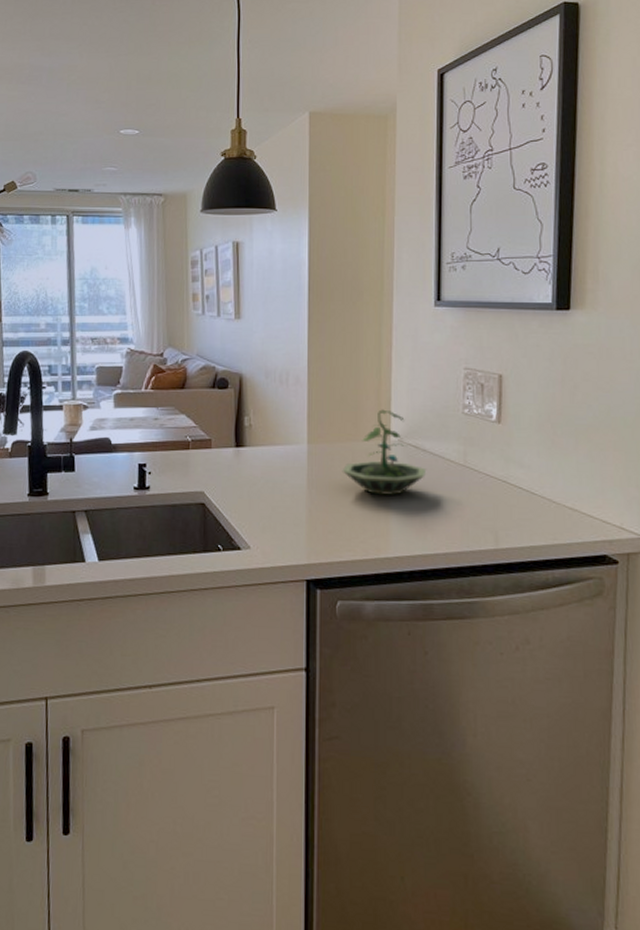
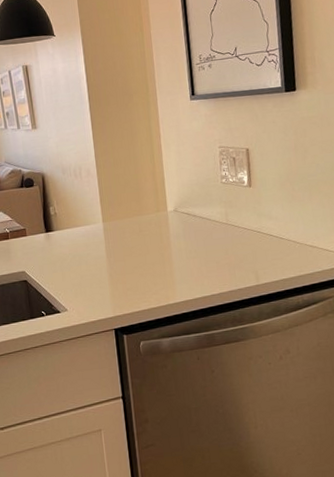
terrarium: present [342,409,427,495] -> none [132,187,198,256]

